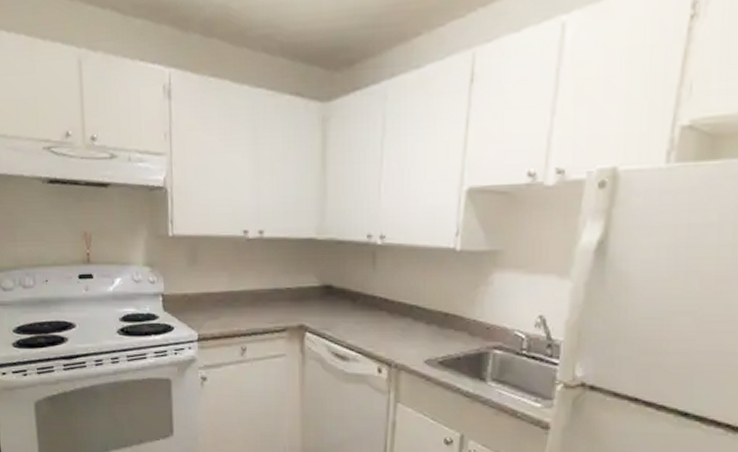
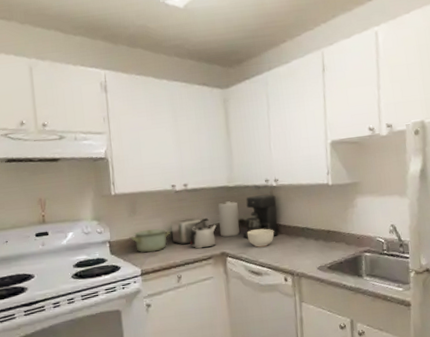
cooking pot: none [186,285,237,315] -> present [129,228,170,253]
toaster: none [239,275,284,311] -> present [171,216,208,246]
kettle: none [261,277,296,317] -> present [189,217,217,249]
paper towel holder: none [299,259,327,306] -> present [217,201,240,237]
coffee maker: none [330,255,379,312] -> present [243,195,278,239]
bowl: none [334,300,372,324] -> present [246,228,275,248]

